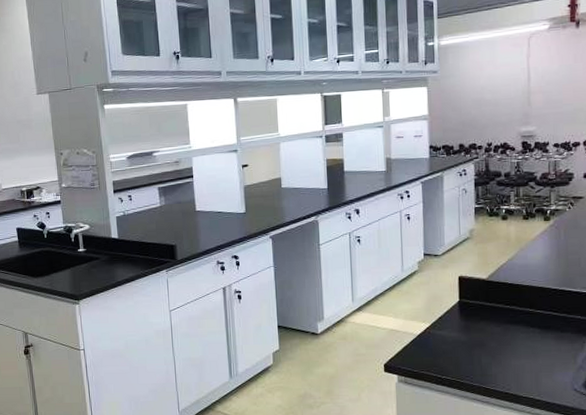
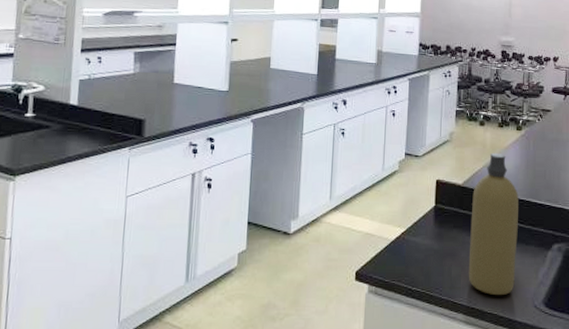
bottle: none [498,246,552,381] -> present [468,153,519,296]

